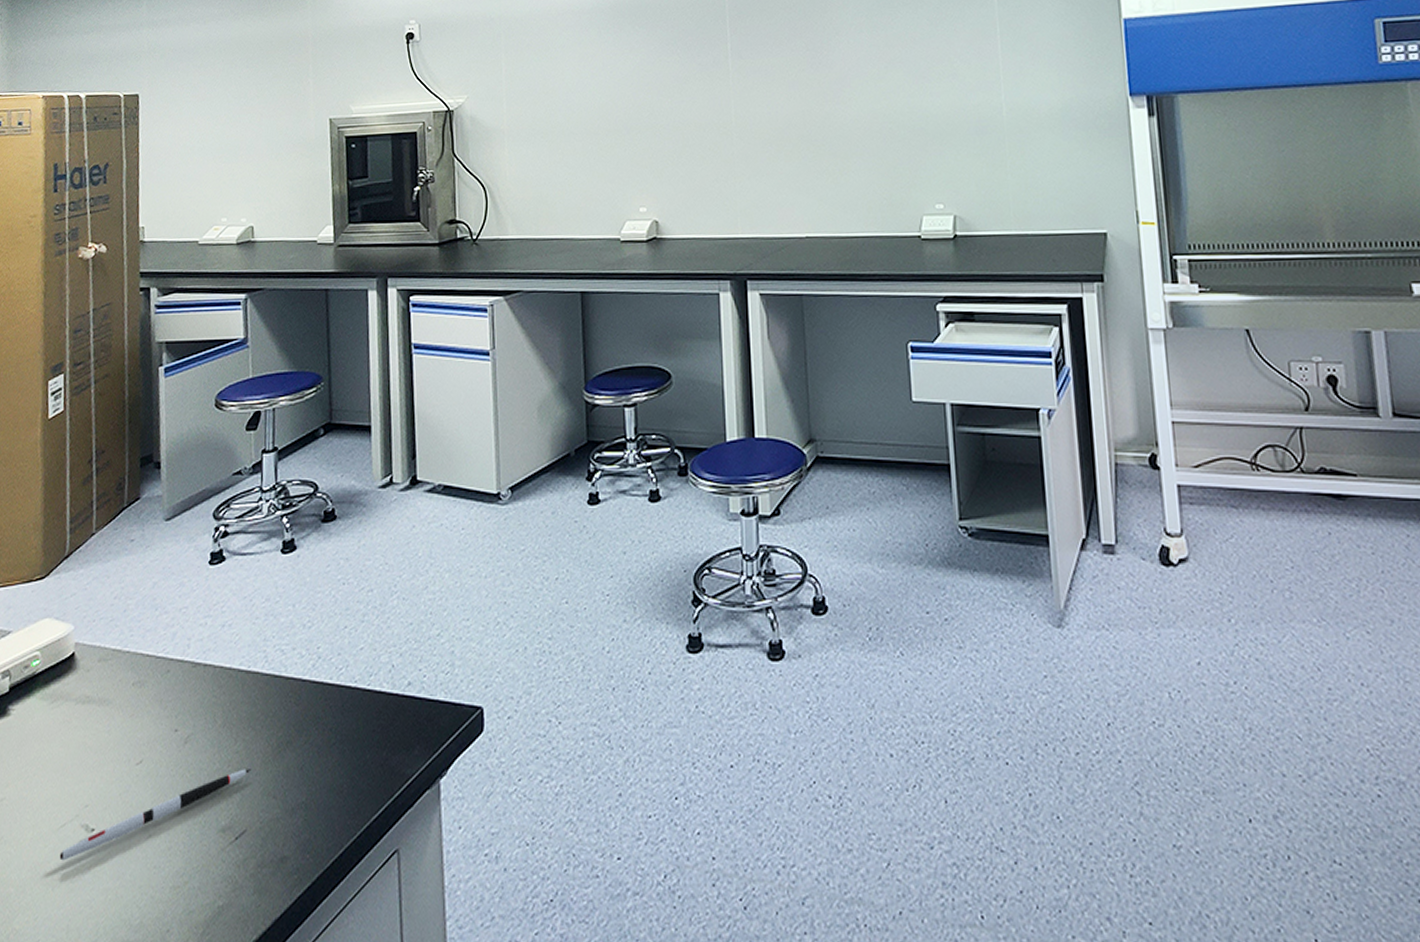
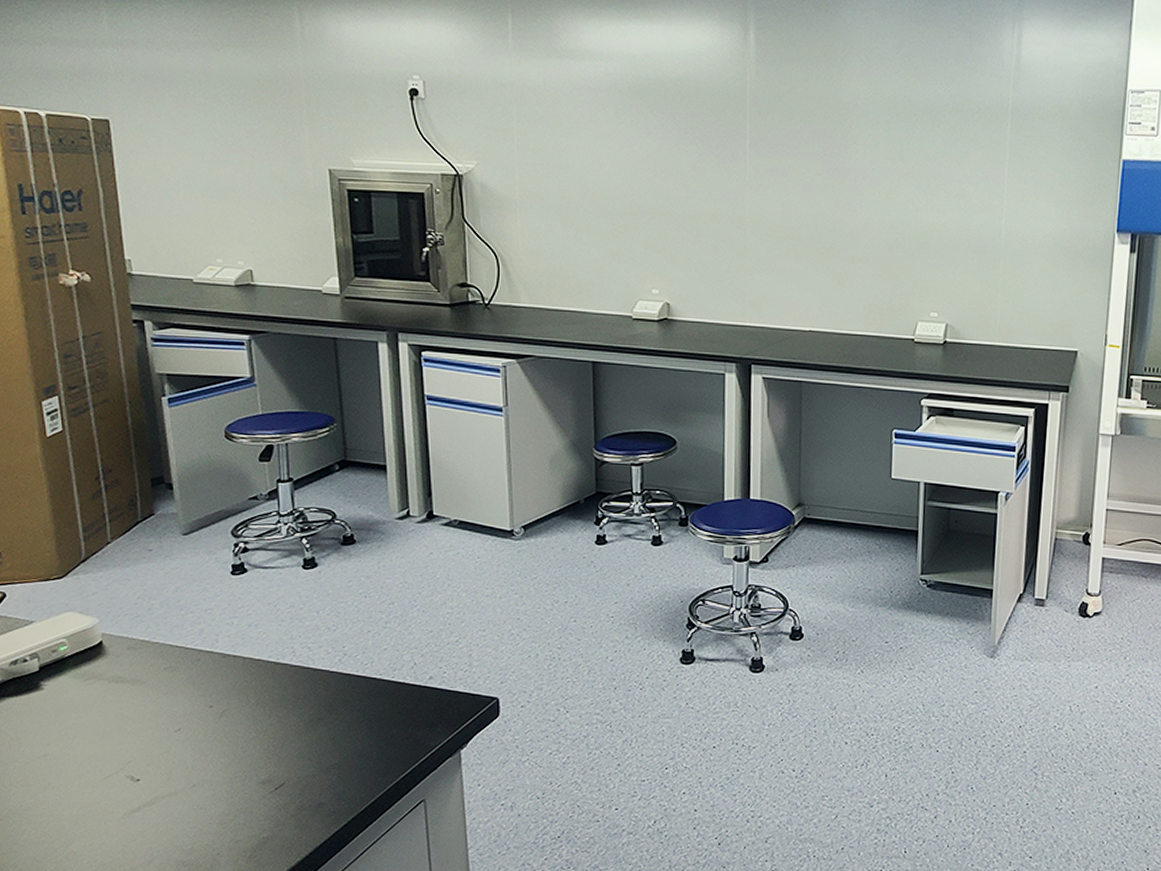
pen: present [59,769,251,861] -> none [108,738,286,803]

